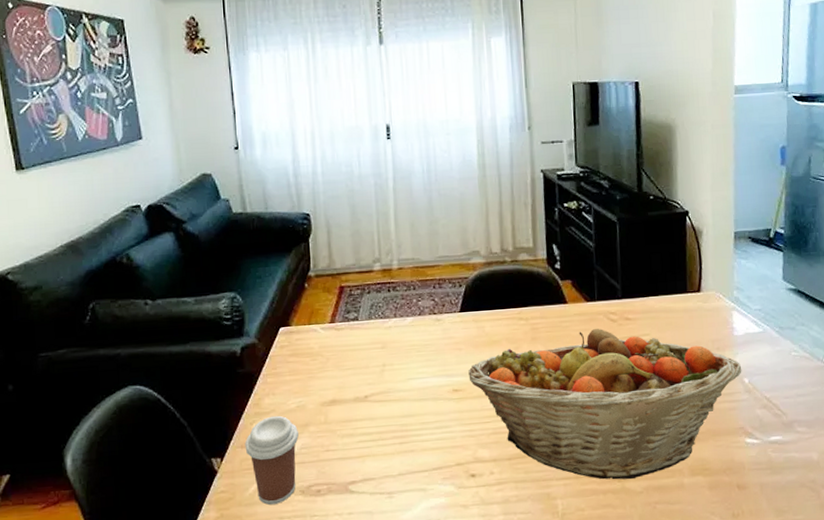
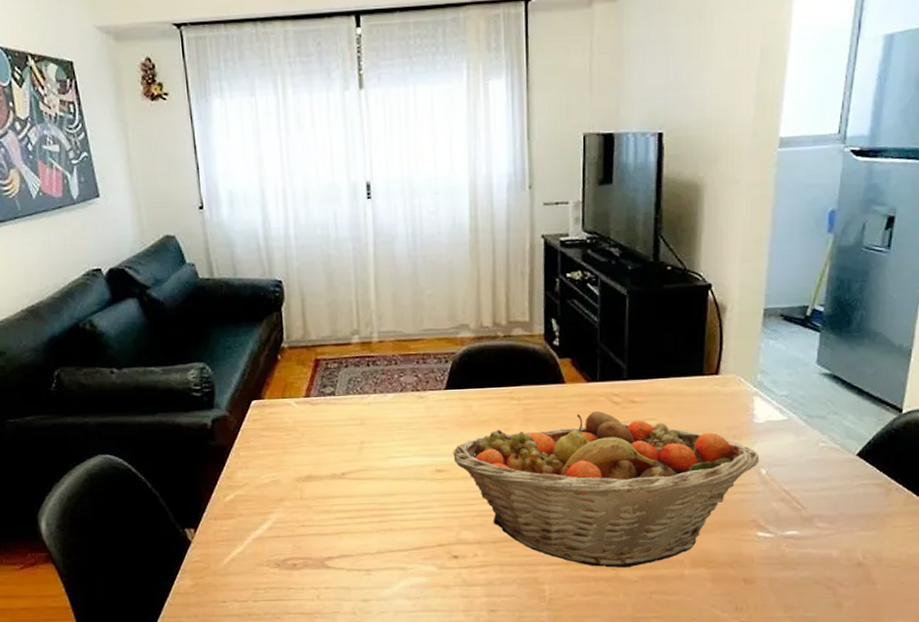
coffee cup: present [245,415,299,505] -> none [218,489,273,576]

